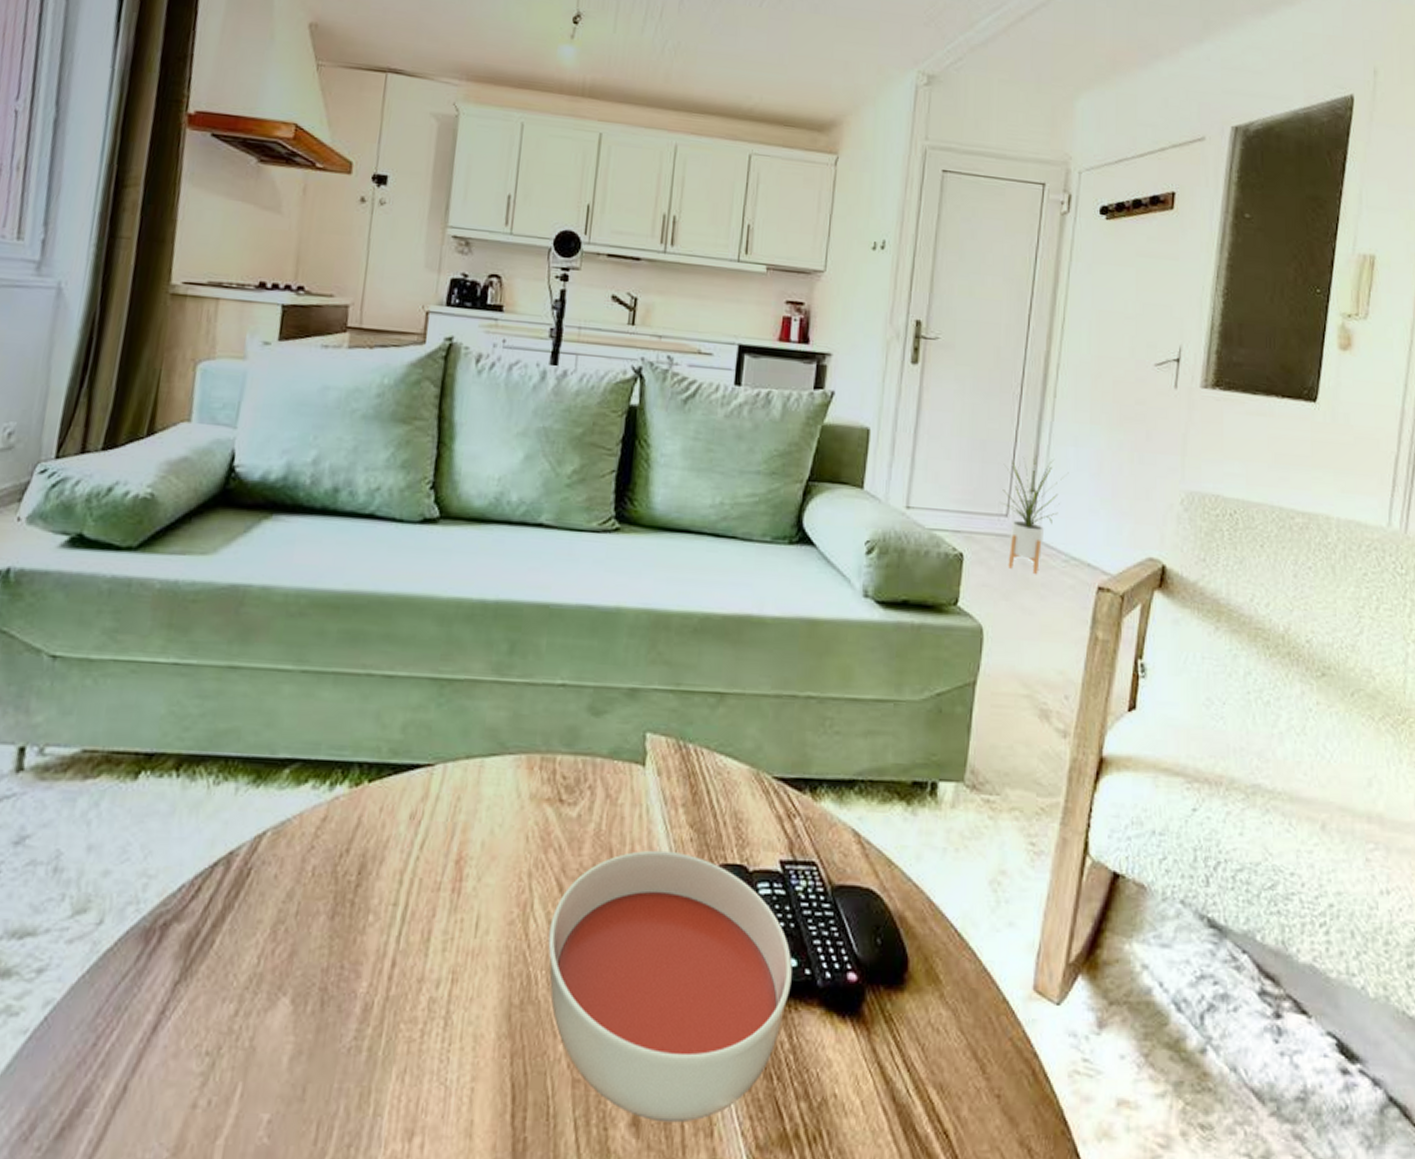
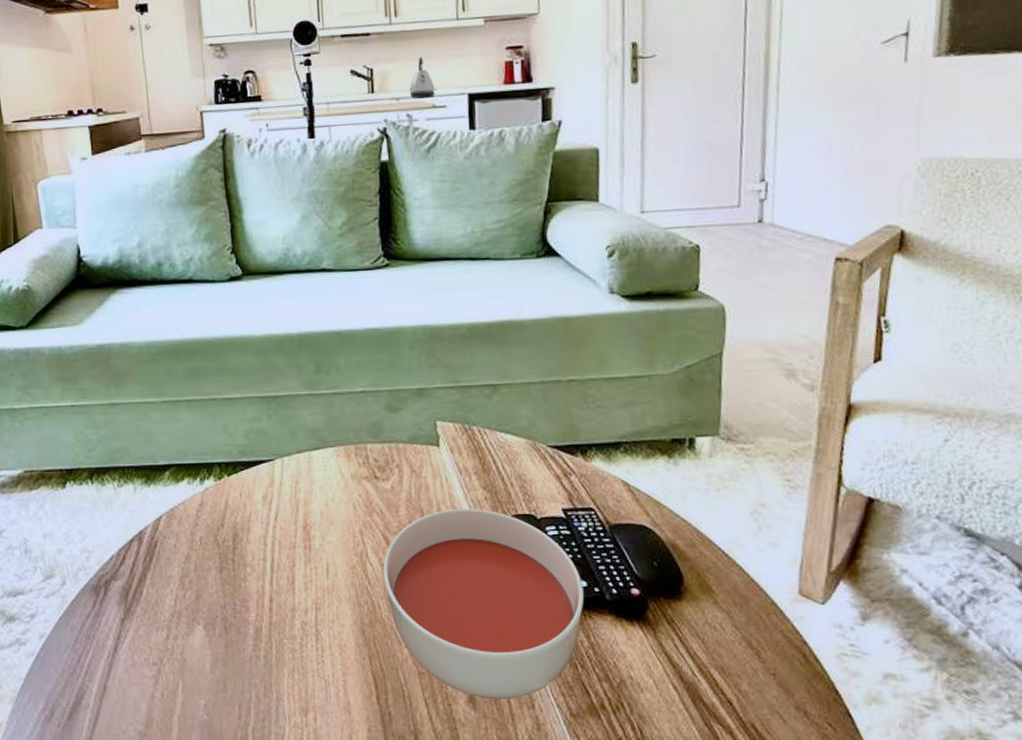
kettle: none [674,295,704,342] -> present [409,57,436,99]
house plant: present [1002,456,1069,575] -> none [732,148,798,255]

